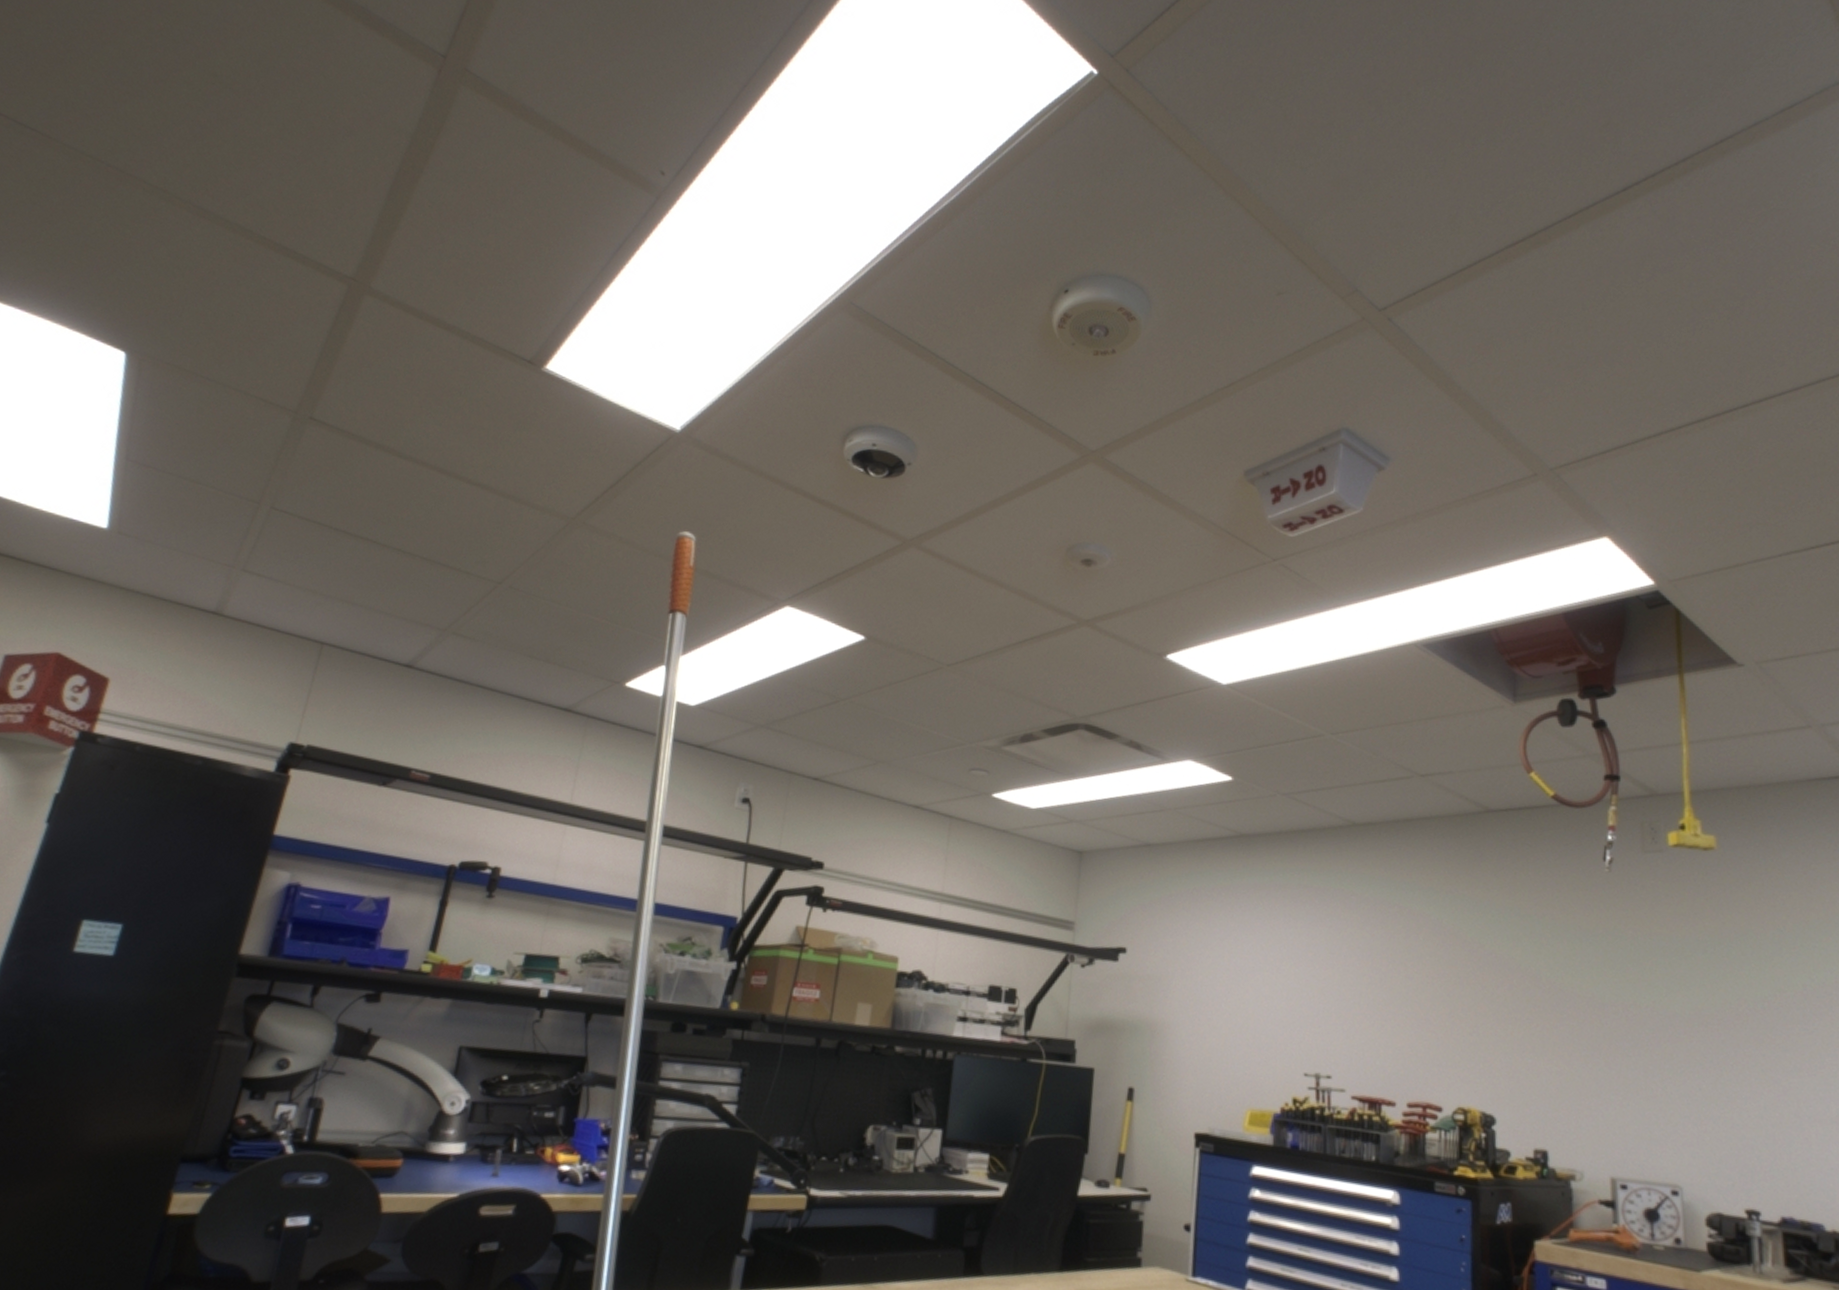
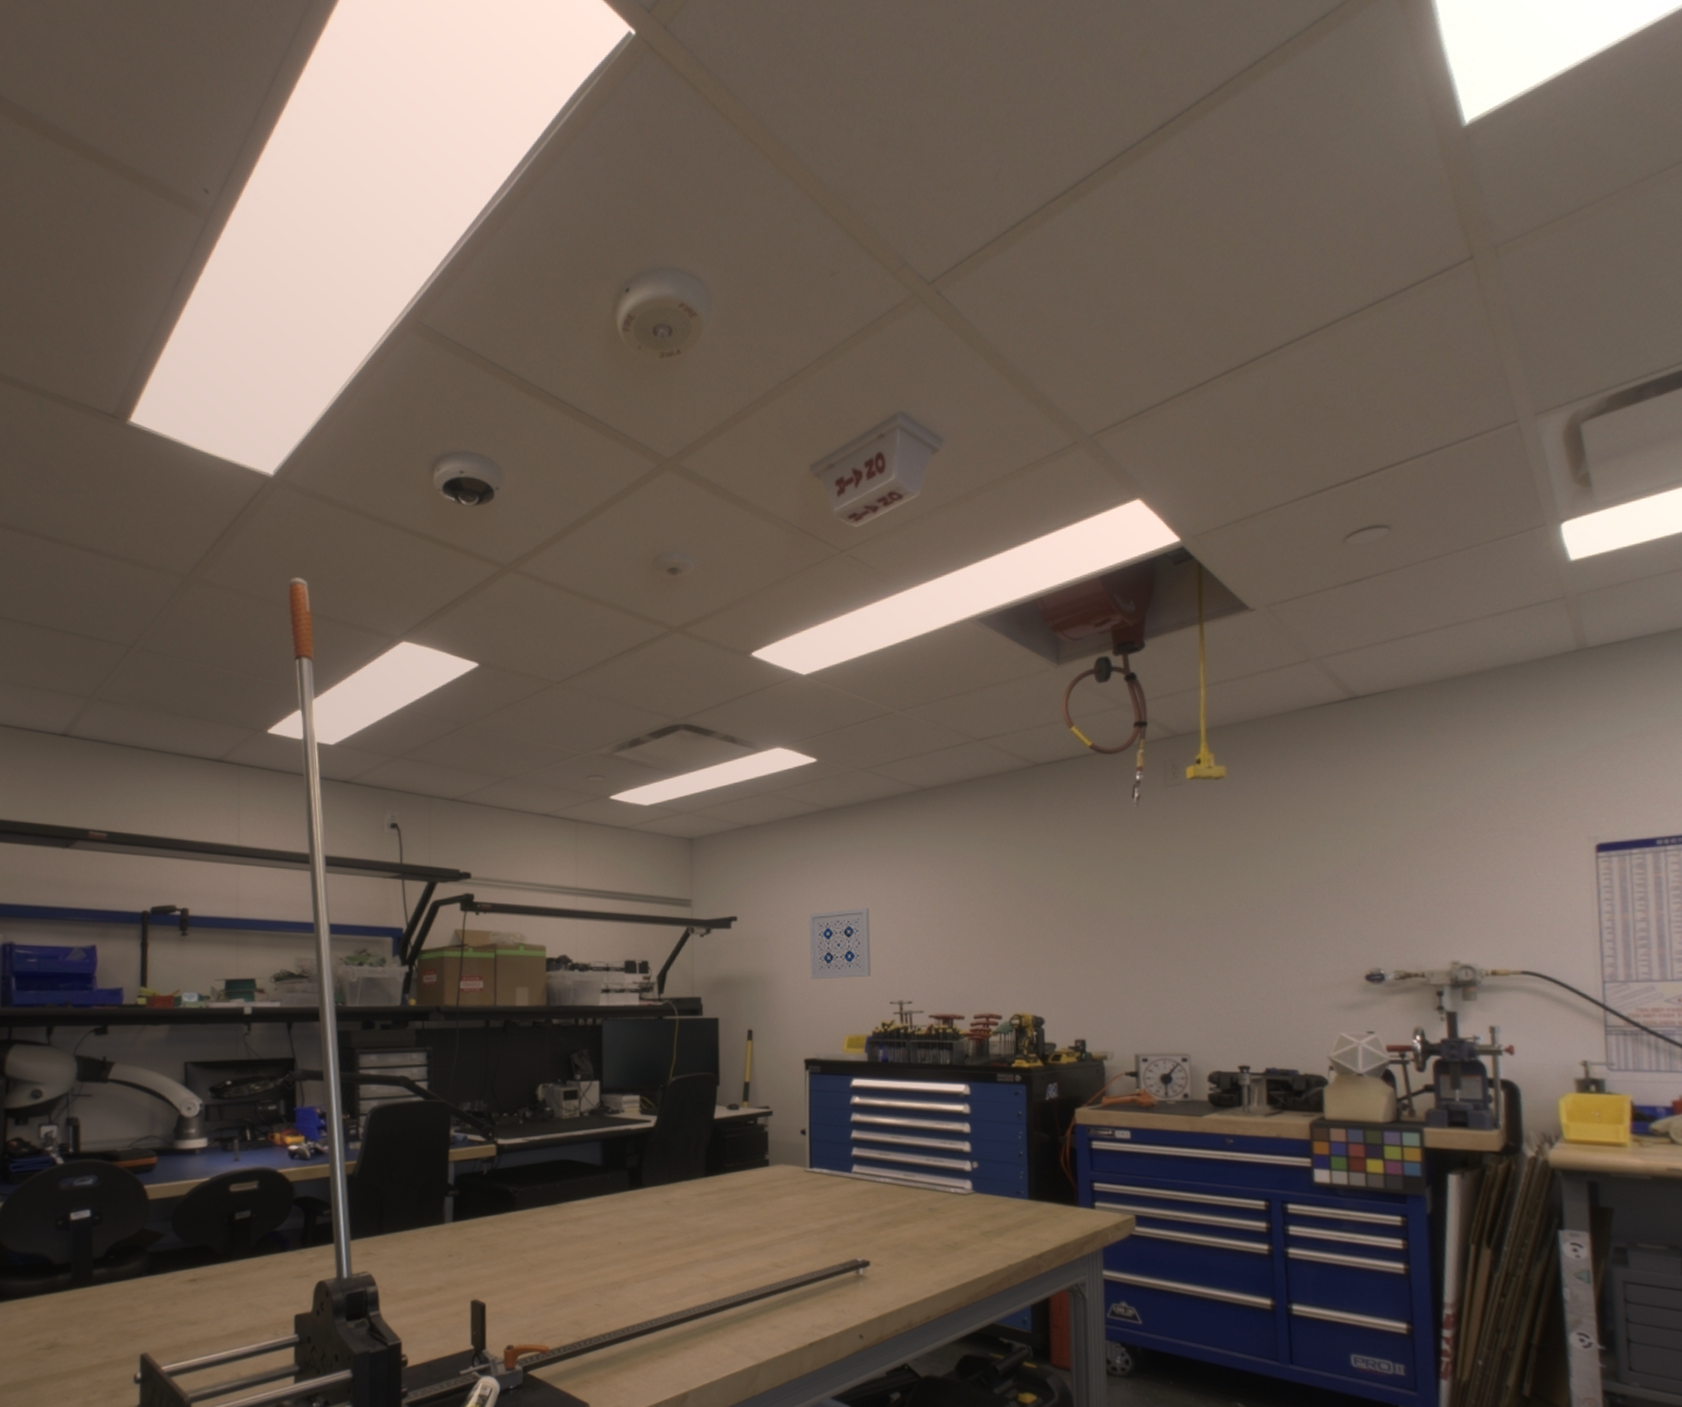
wall art: none [1208,954,1285,1039] -> present [809,908,872,980]

